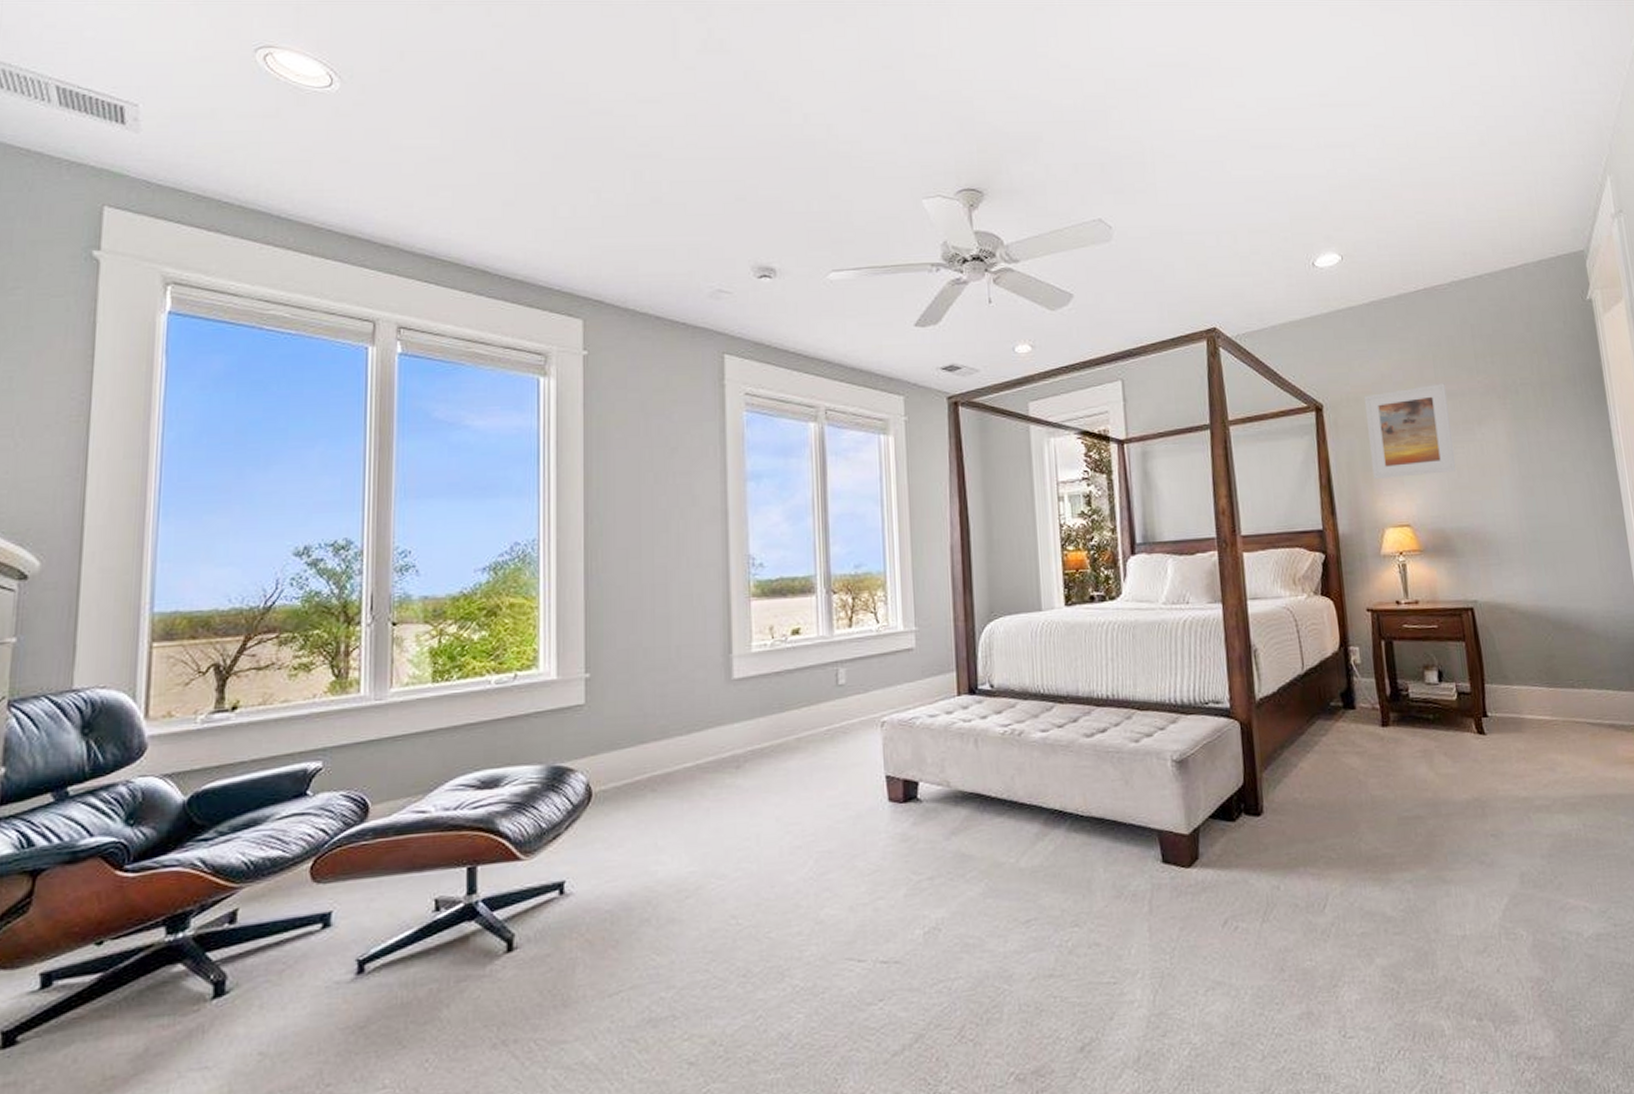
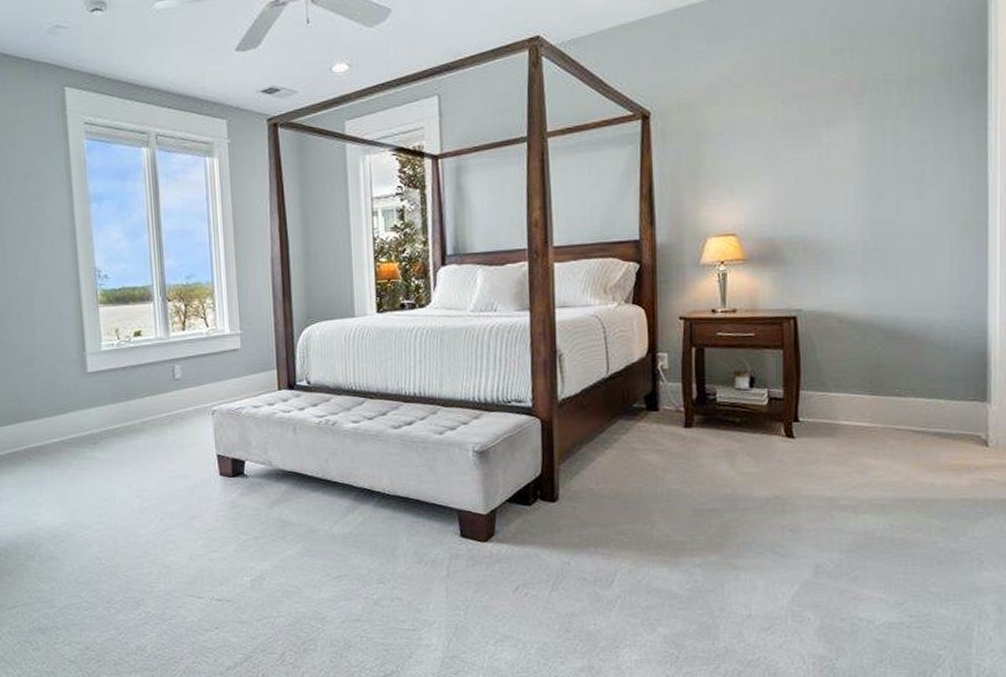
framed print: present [1365,383,1457,479] -> none [698,84,795,188]

